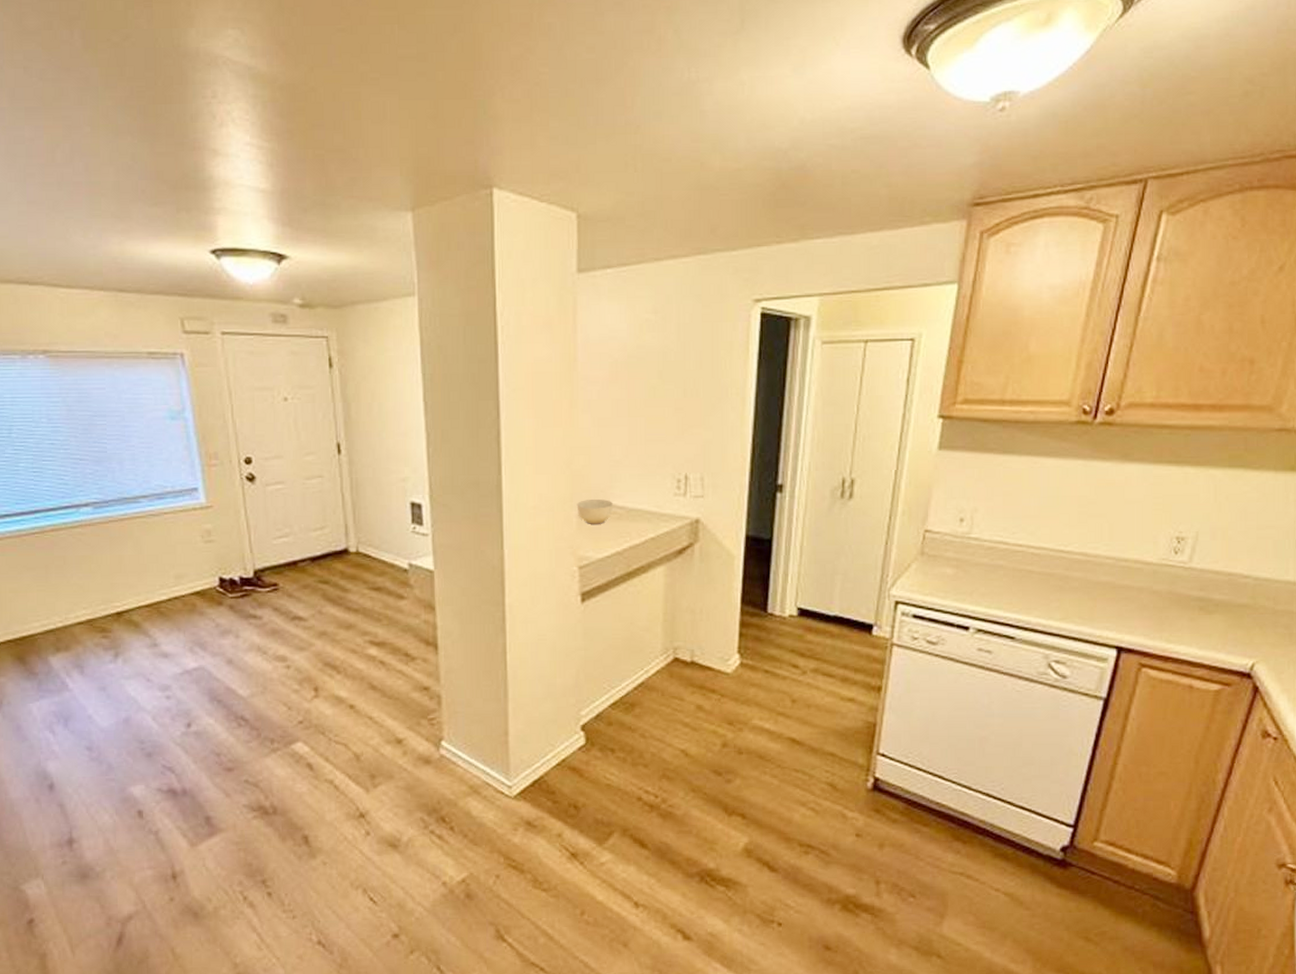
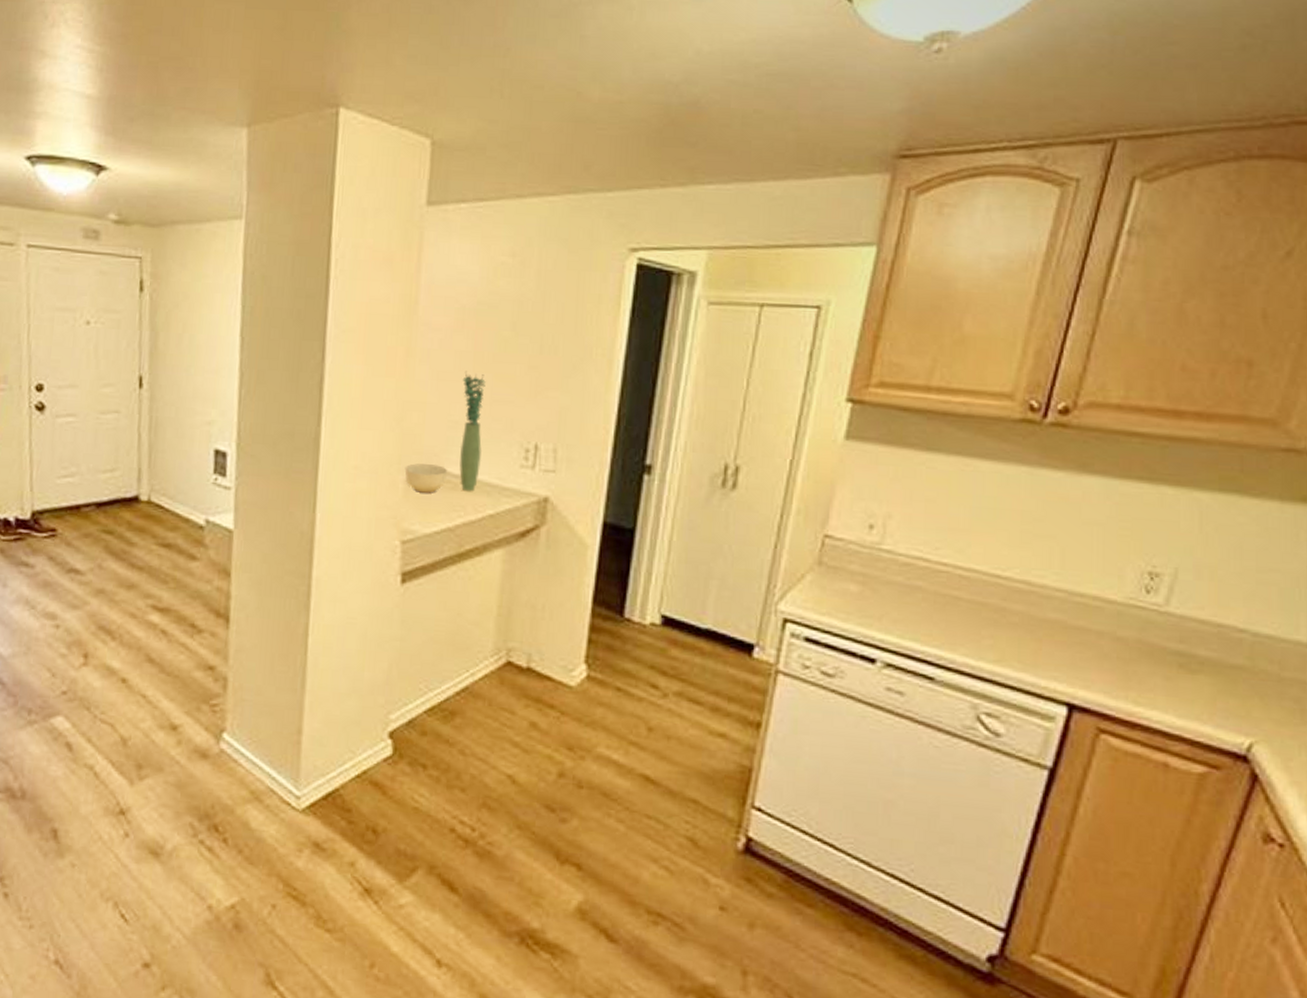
vase: none [620,416,641,520] -> present [459,371,486,492]

